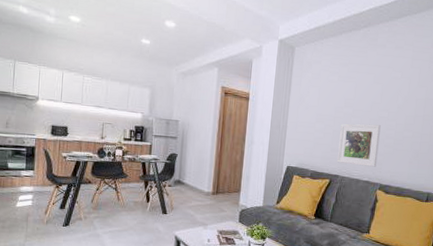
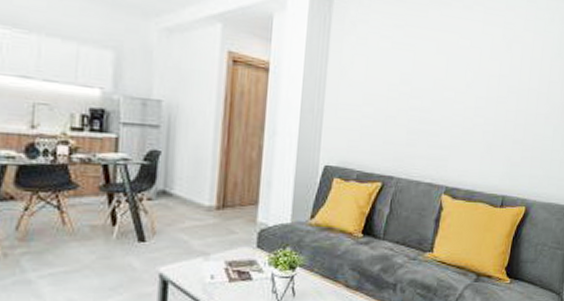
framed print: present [337,124,381,167] -> none [391,107,446,164]

